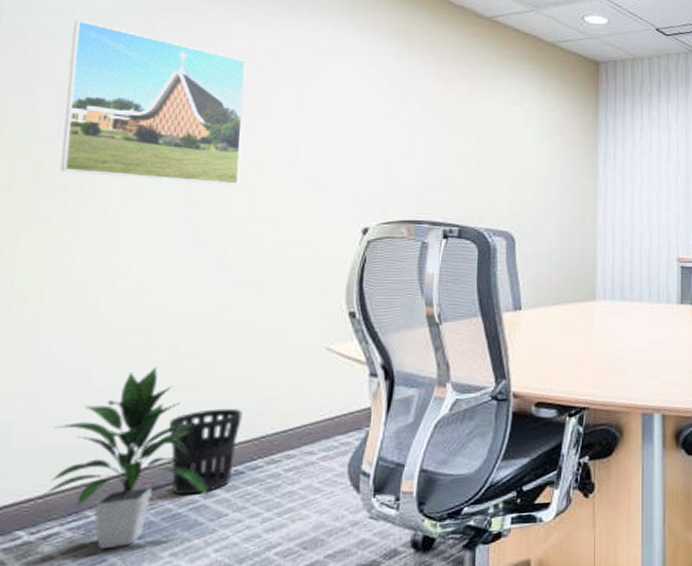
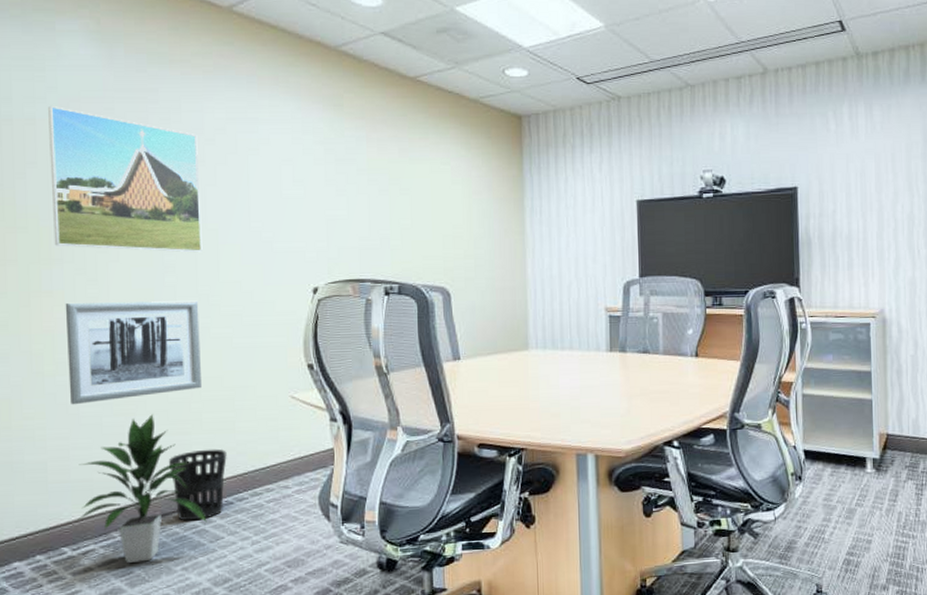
wall art: none [53,236,228,356] -> present [65,300,201,405]

